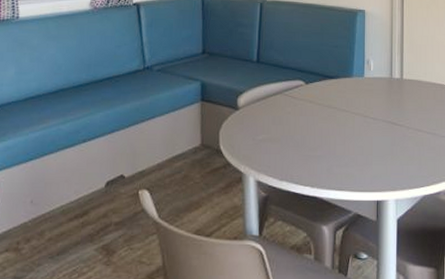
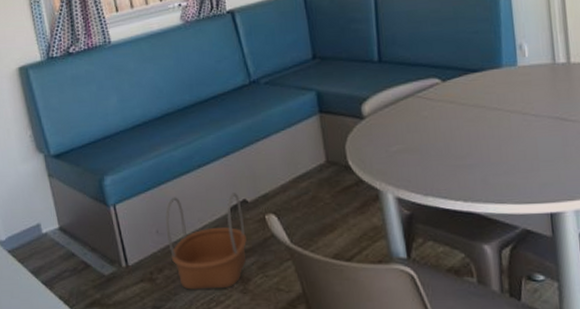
basket: none [40,168,119,261] -> present [165,192,247,290]

